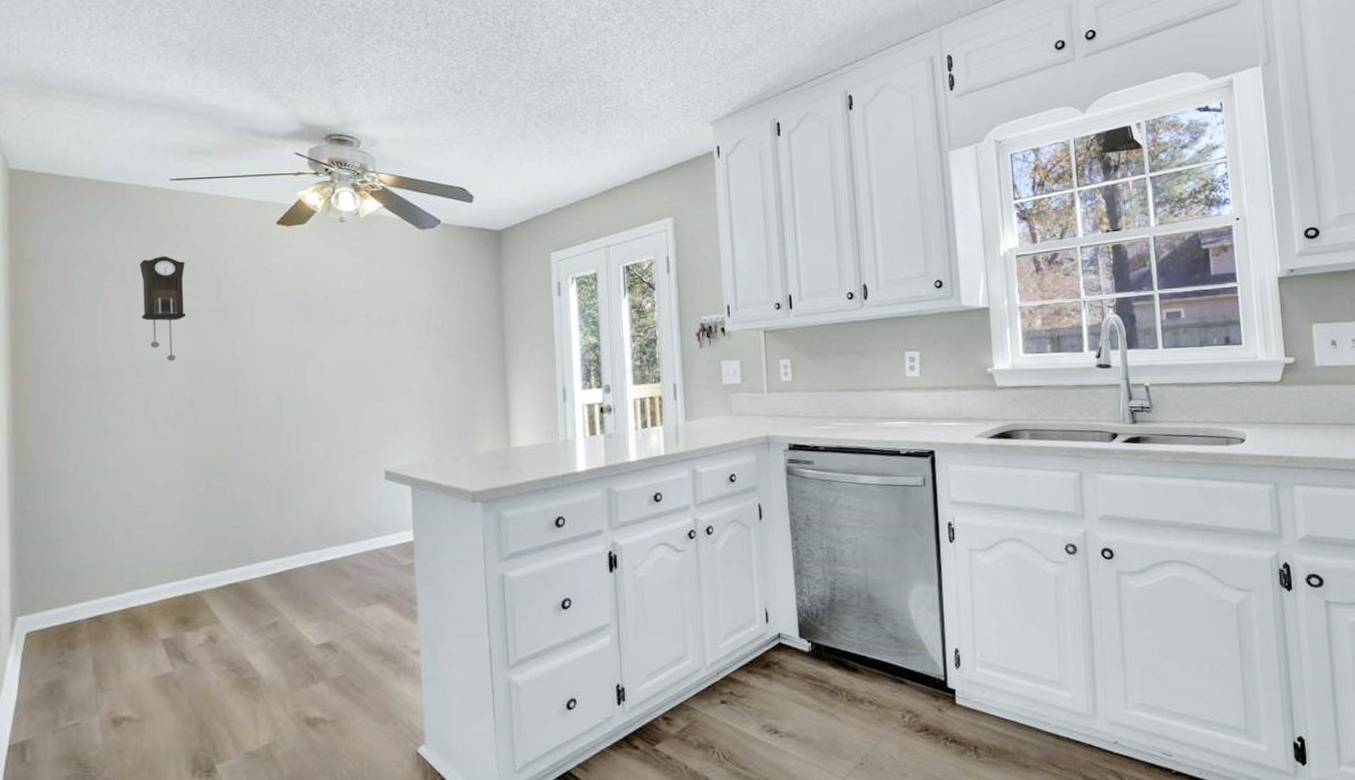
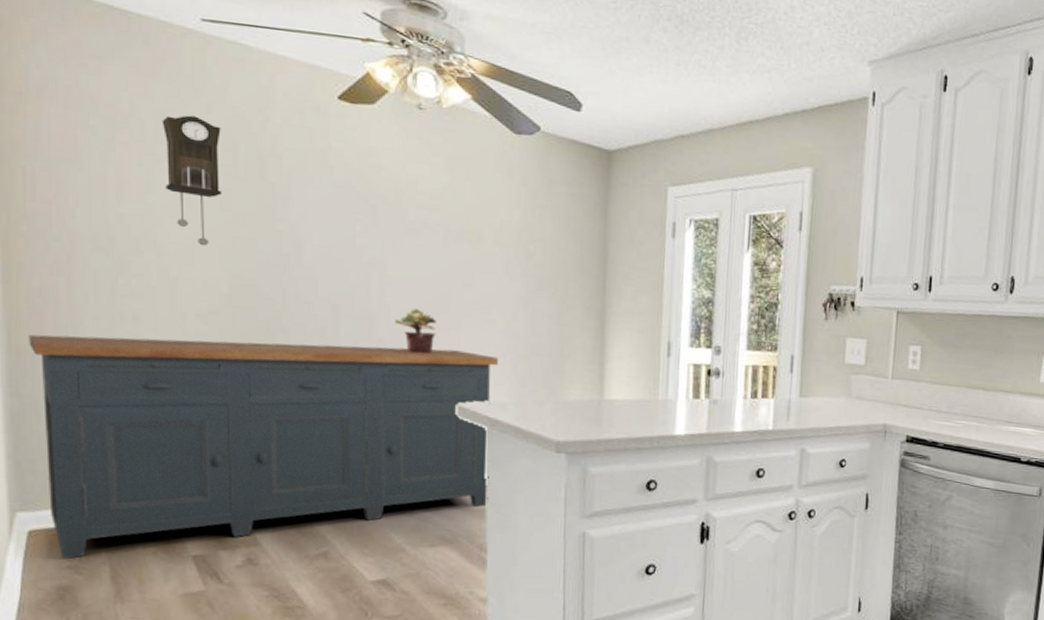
sideboard: none [32,421,418,655] -> present [28,334,499,559]
potted plant: none [328,389,363,429] -> present [395,309,436,354]

